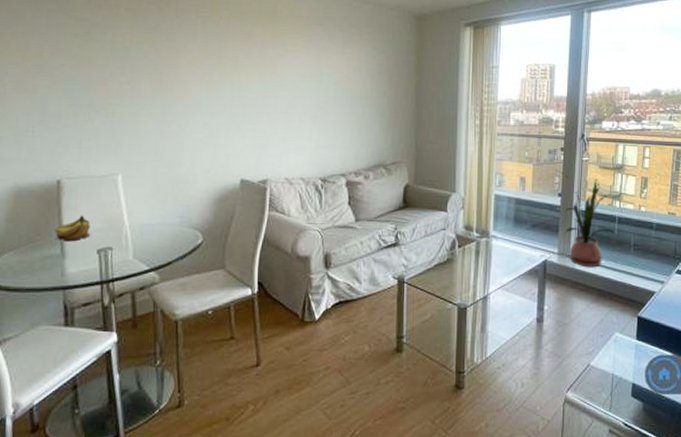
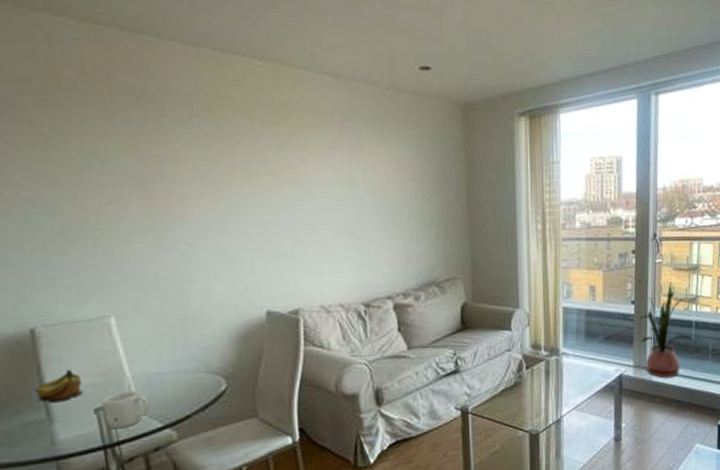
mug: none [103,237,140,268] -> present [101,390,150,430]

